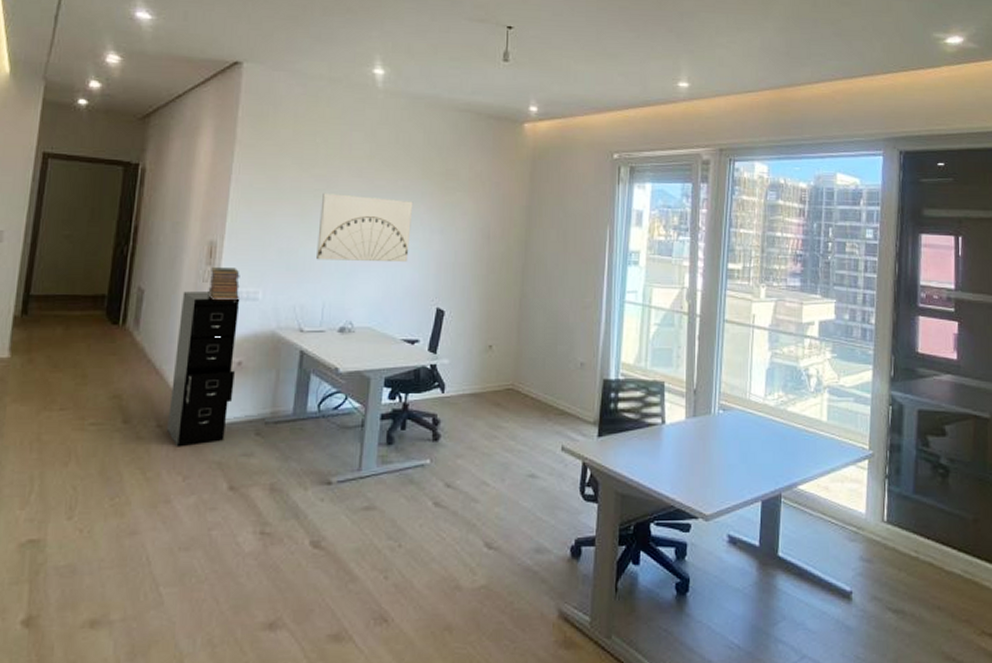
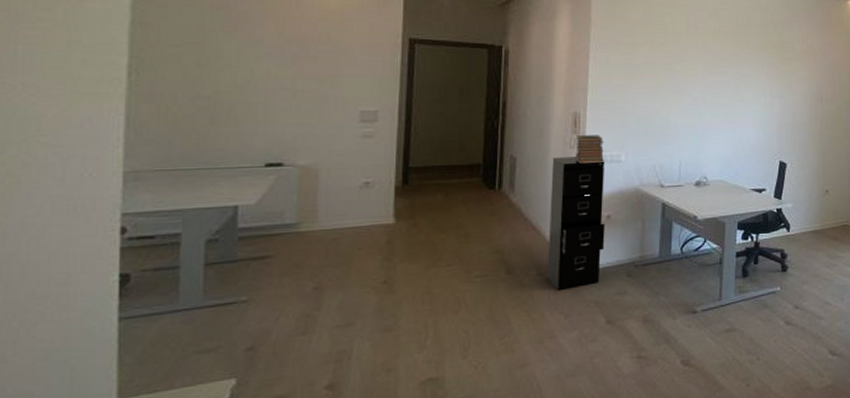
wall art: present [317,193,414,263] -> none [671,67,755,125]

